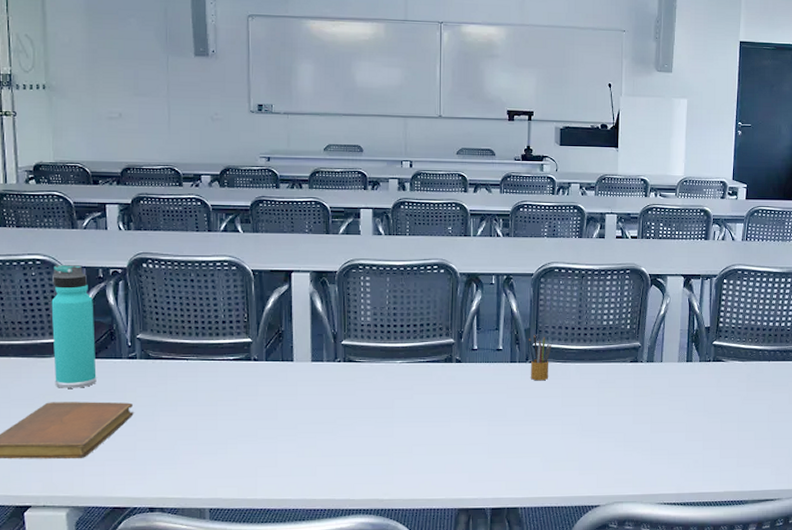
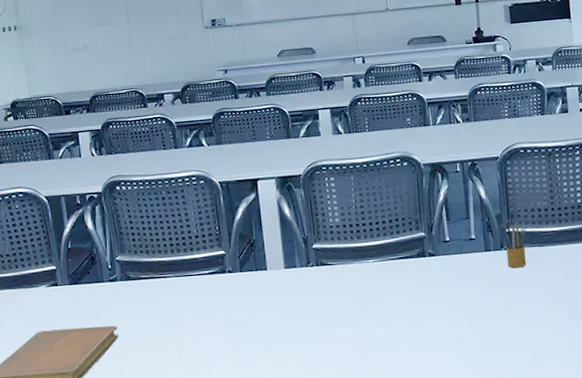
thermos bottle: present [51,265,97,388] -> none [34,194,82,317]

